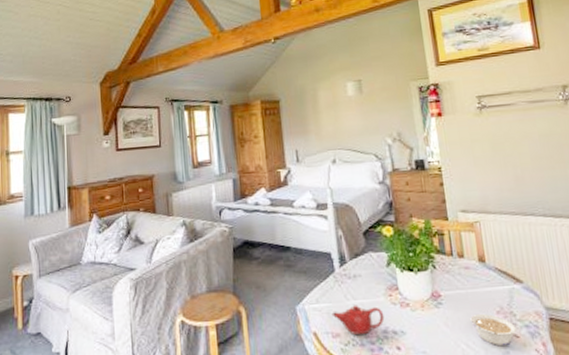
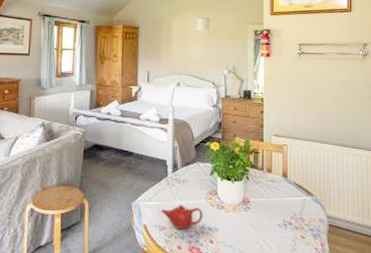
legume: present [470,313,516,347] -> none [270,217,303,245]

